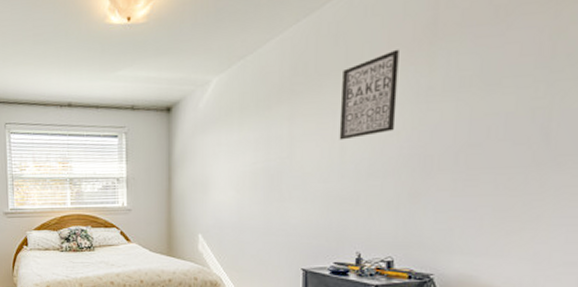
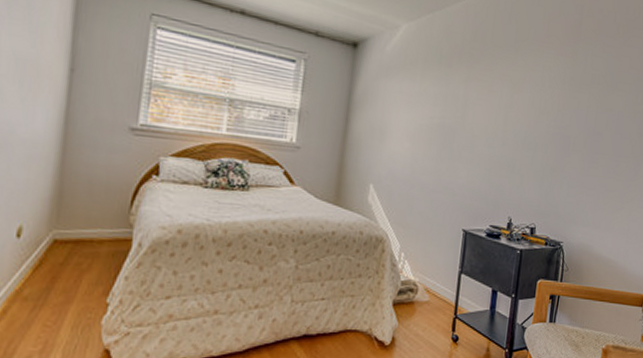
wall art: present [339,49,399,140] -> none [504,39,555,111]

